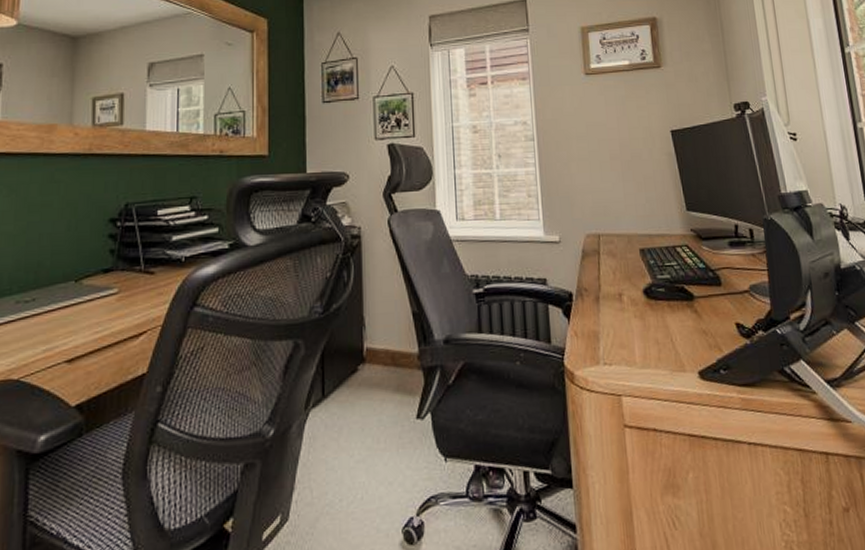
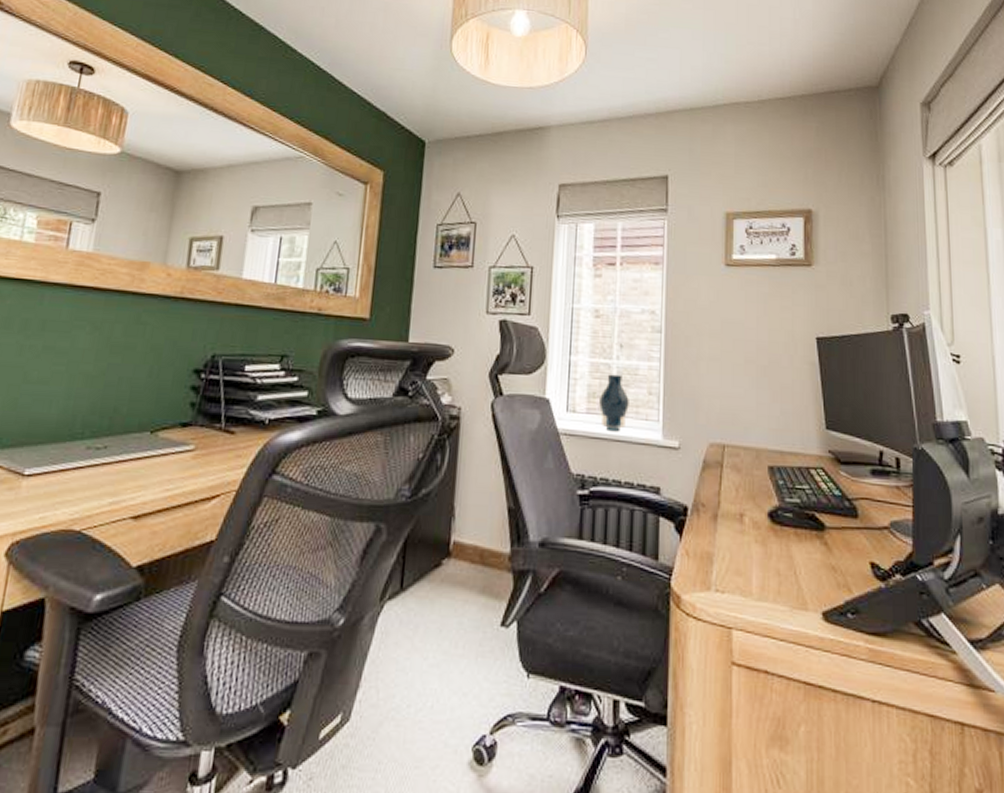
vase: none [484,182,512,234] -> present [598,374,629,432]

